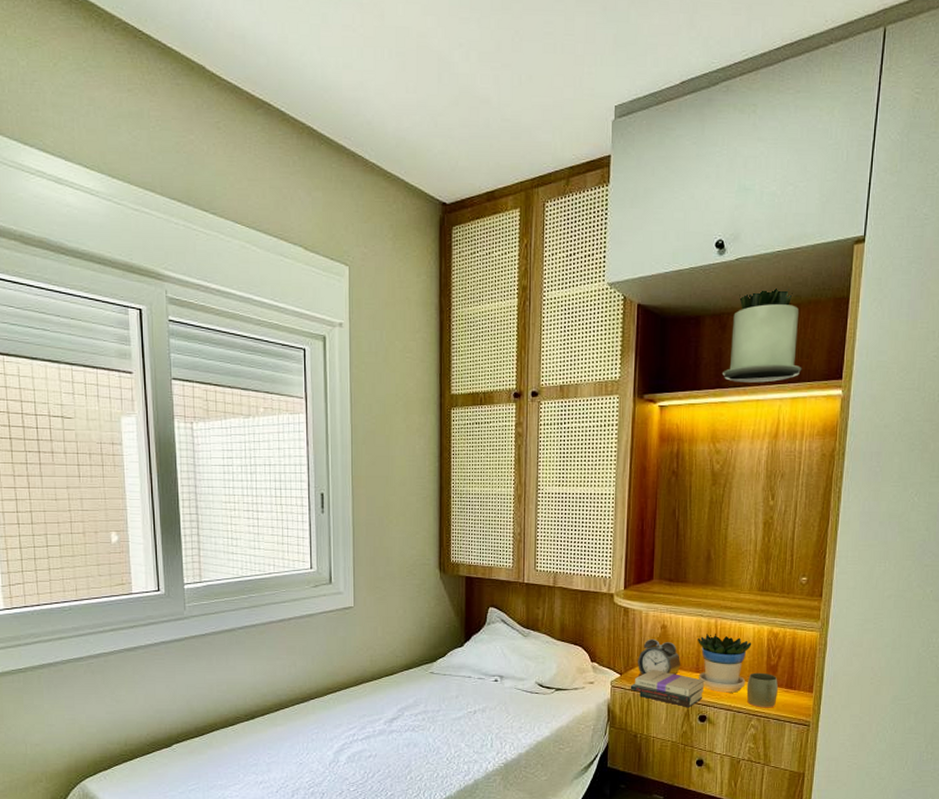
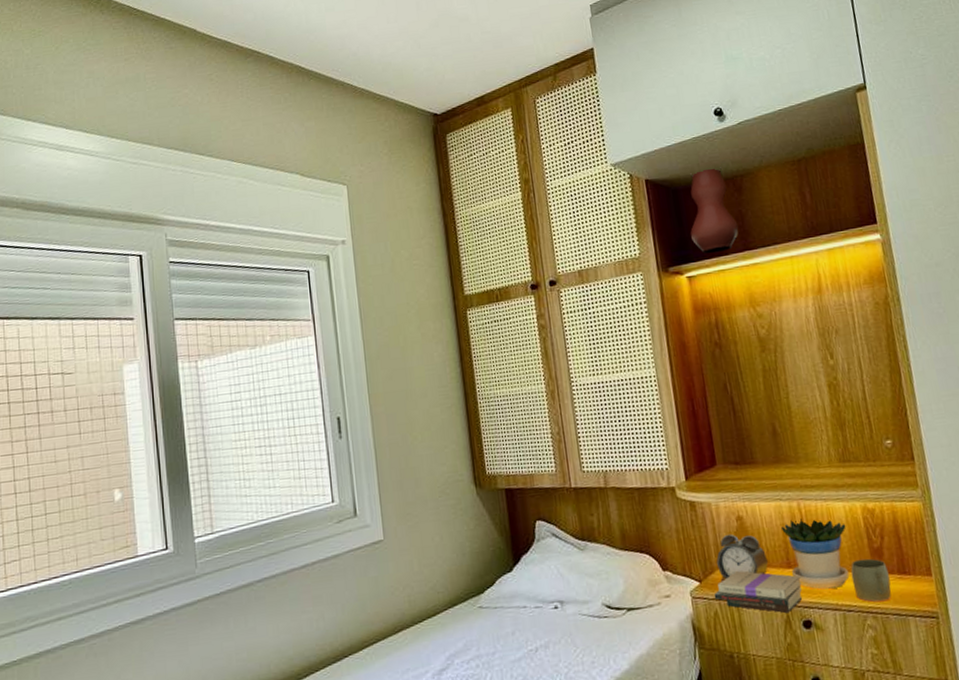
vase: none [670,302,716,387] -> present [690,167,739,254]
planter: present [723,289,802,383] -> none [747,143,832,242]

